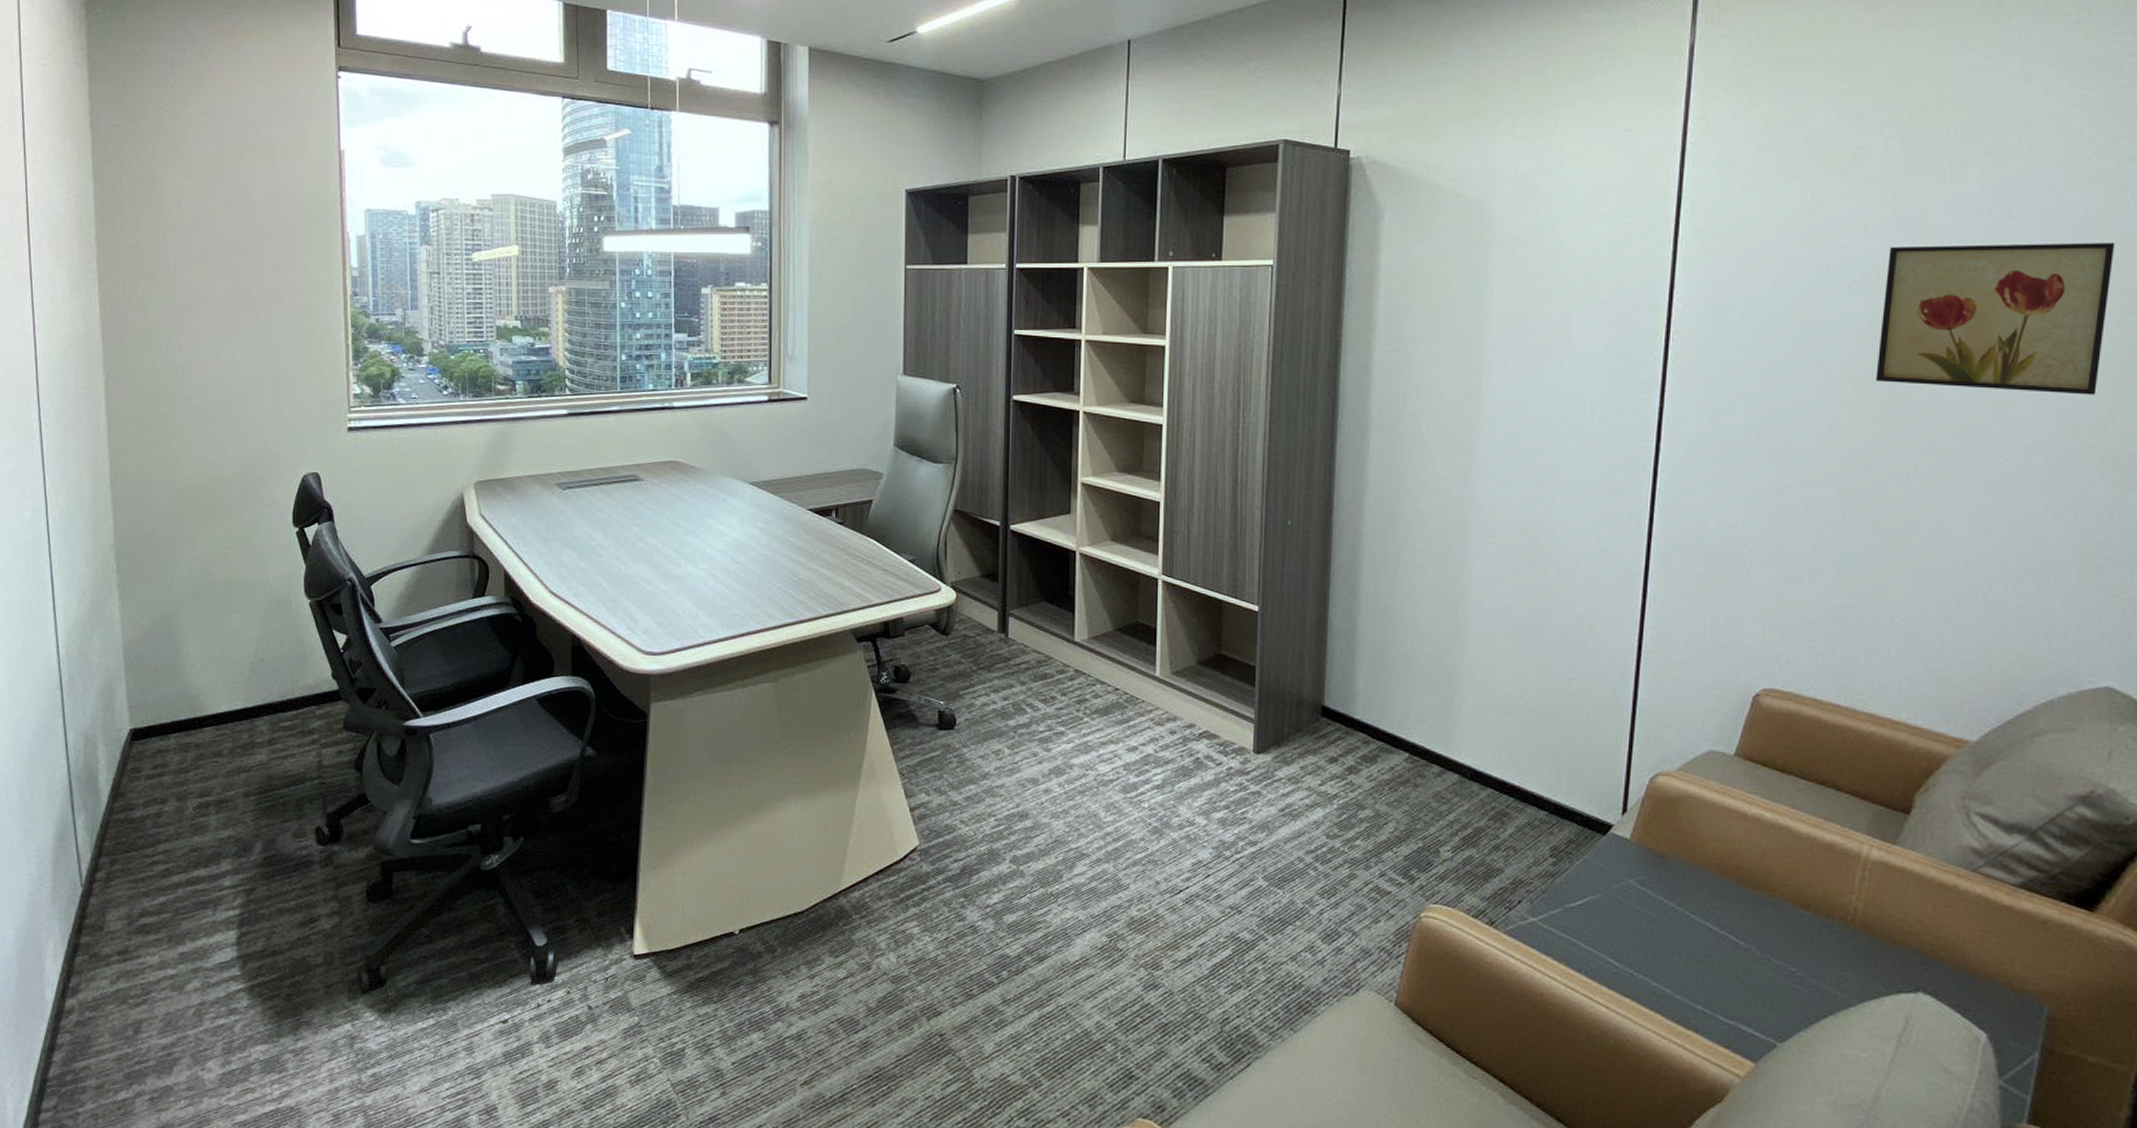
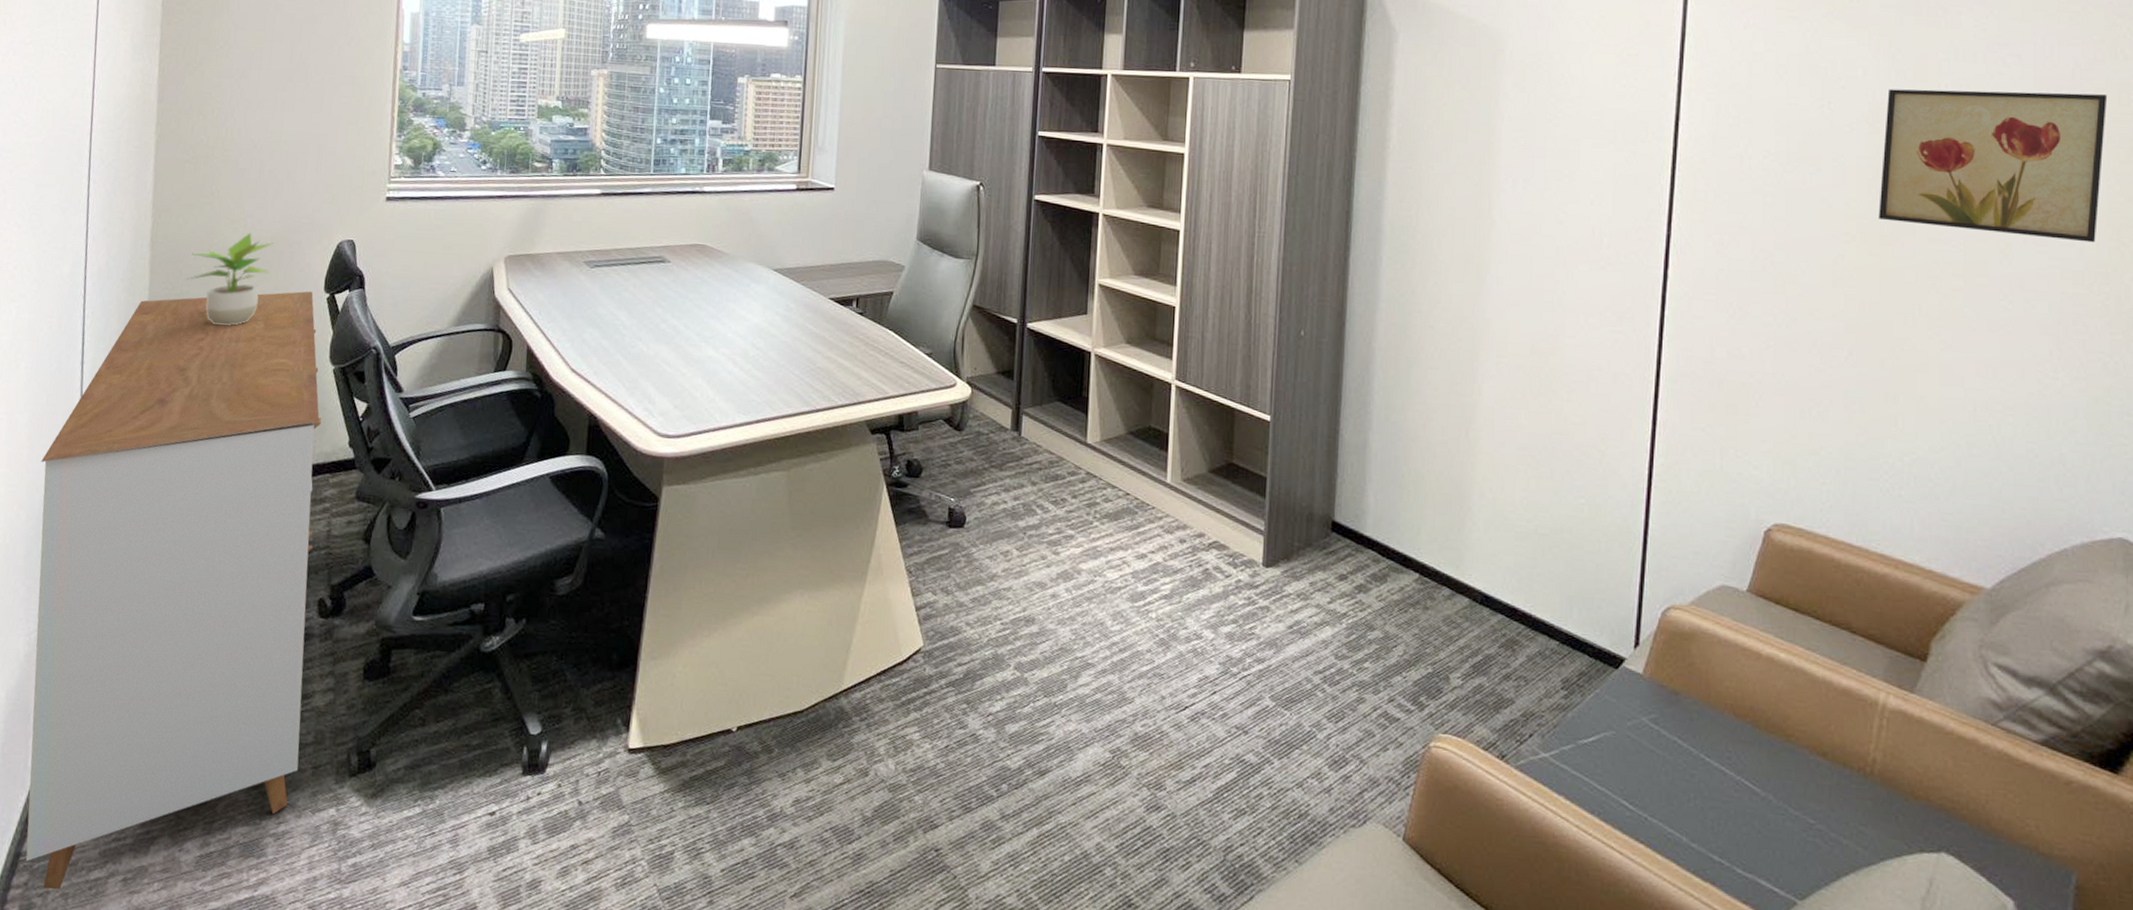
sideboard: none [24,526,310,1112] -> present [25,291,322,890]
potted plant: none [151,469,237,565] -> present [186,232,274,326]

